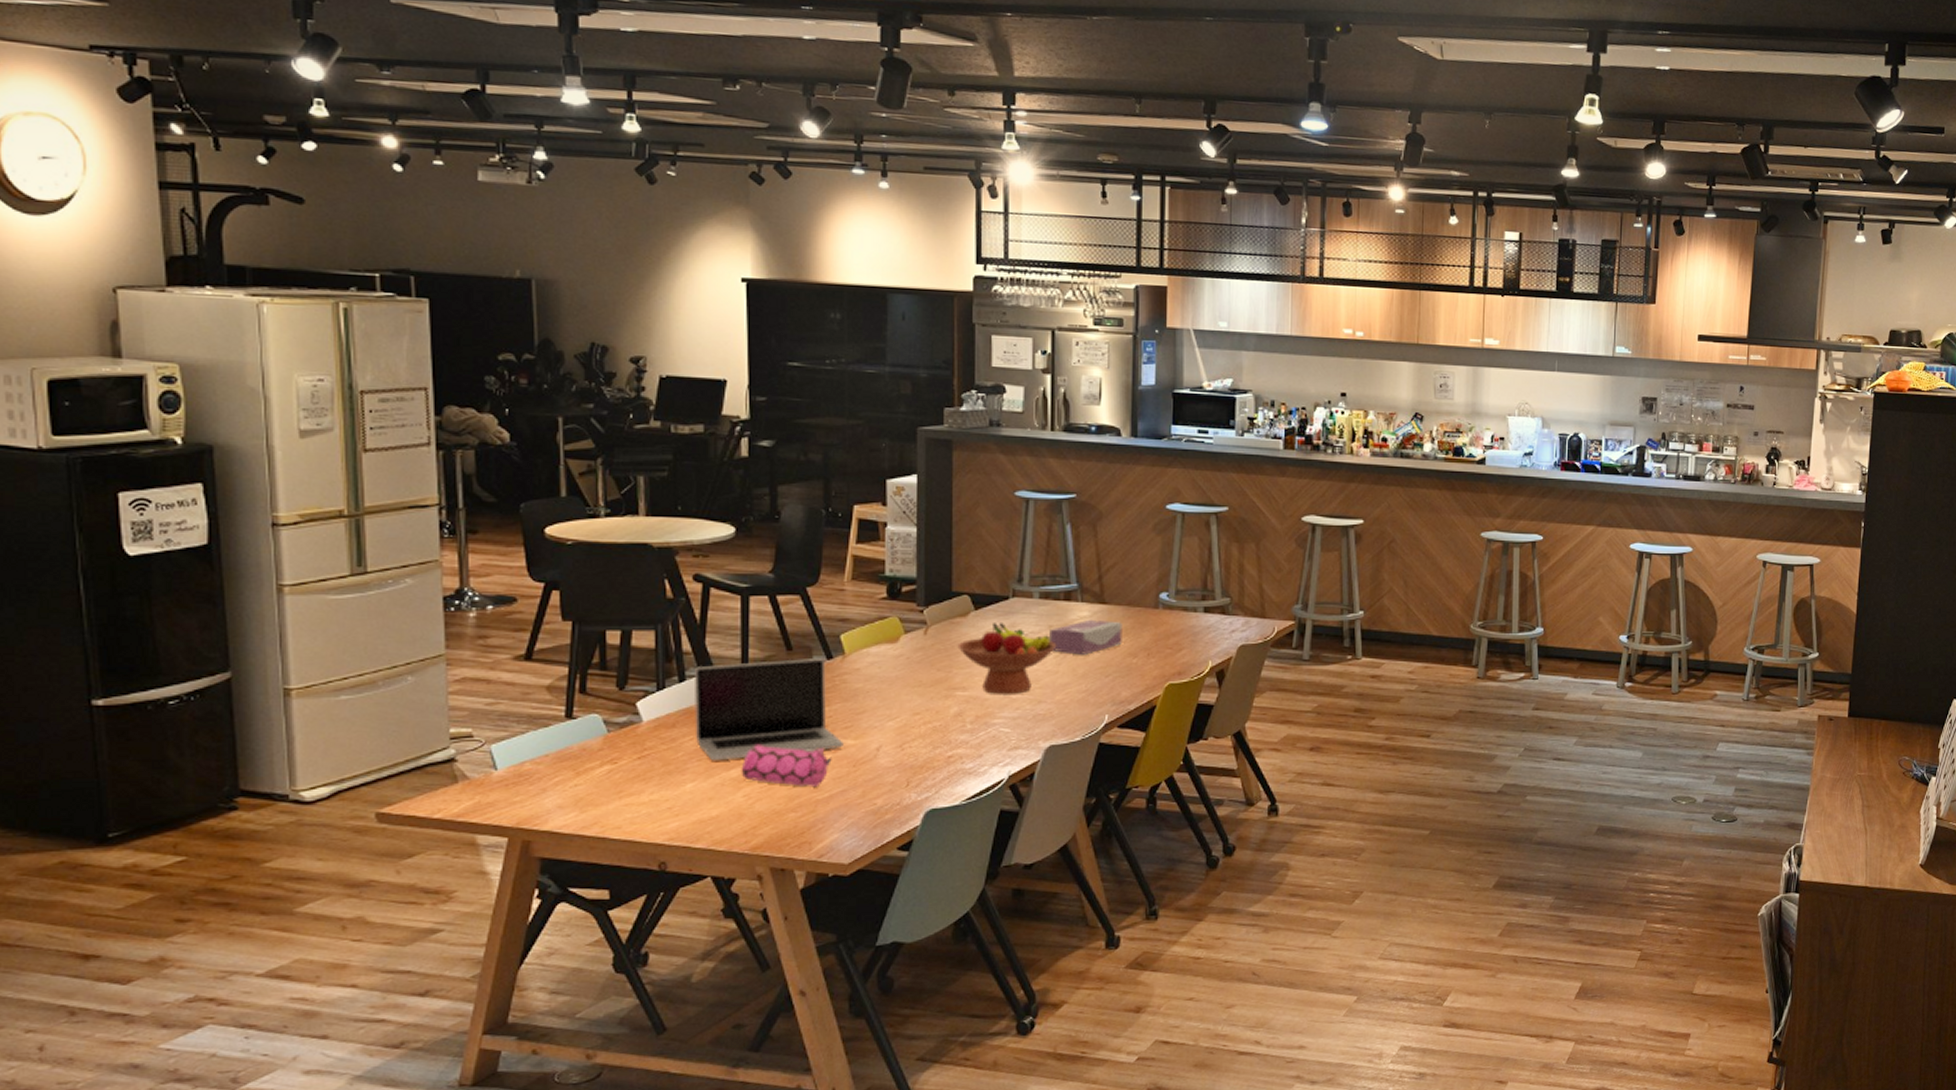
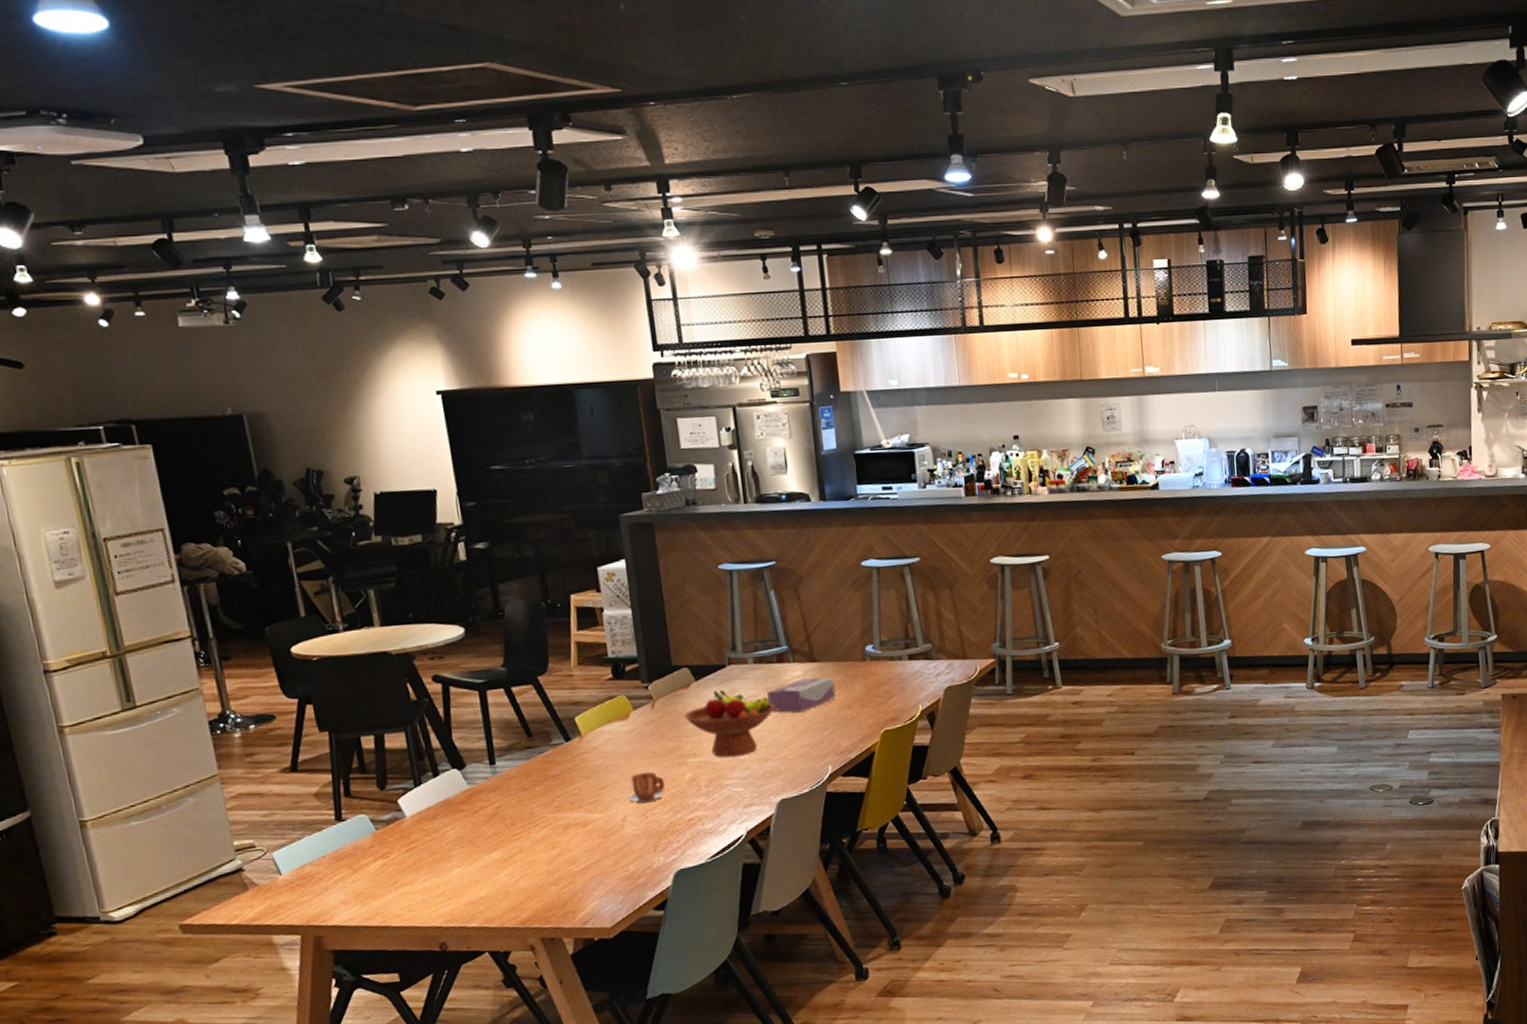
laptop: present [693,659,844,761] -> none [445,741,592,846]
pencil case: present [741,745,832,788] -> none [501,823,583,861]
mug: none [885,700,927,733] -> present [627,771,665,803]

